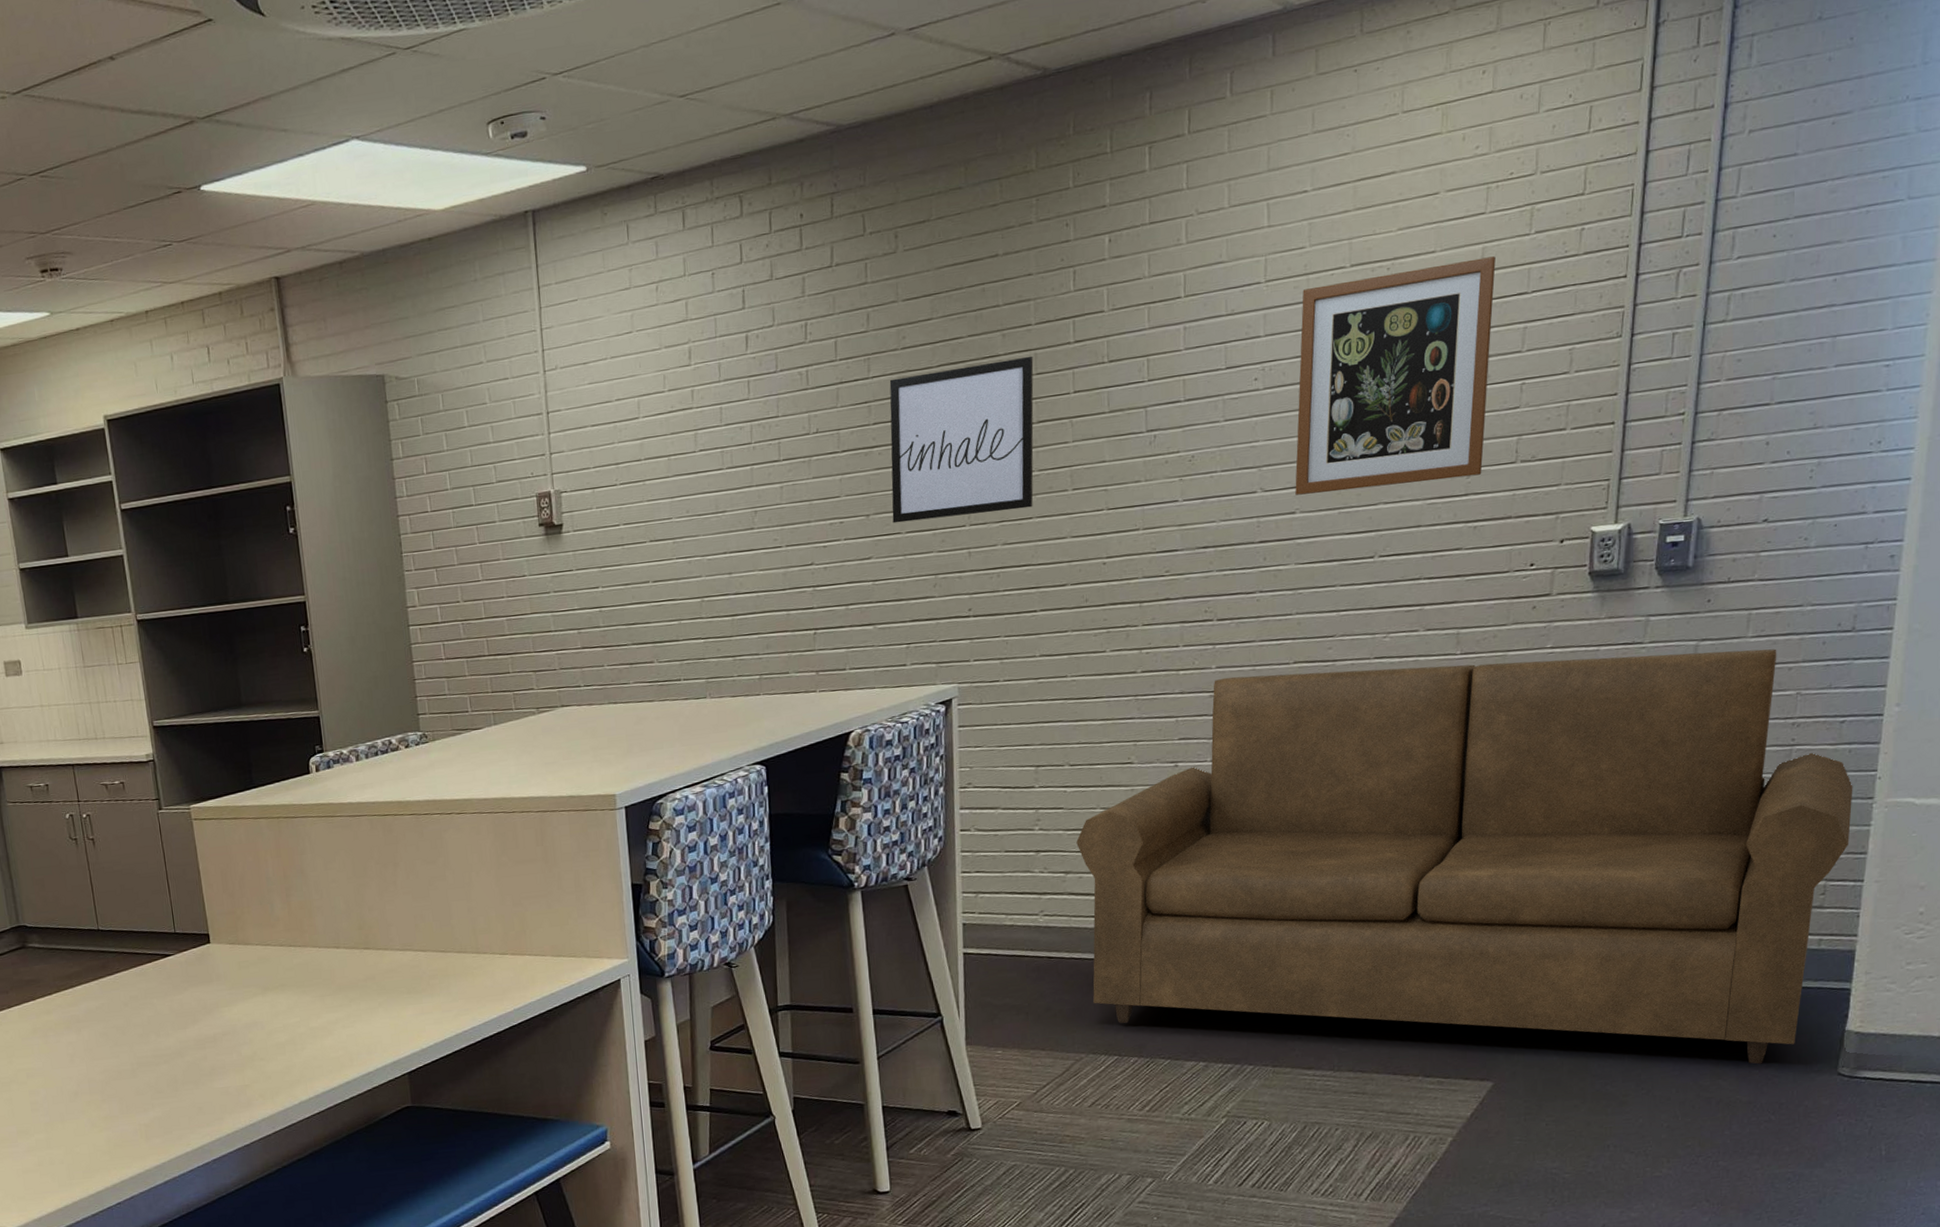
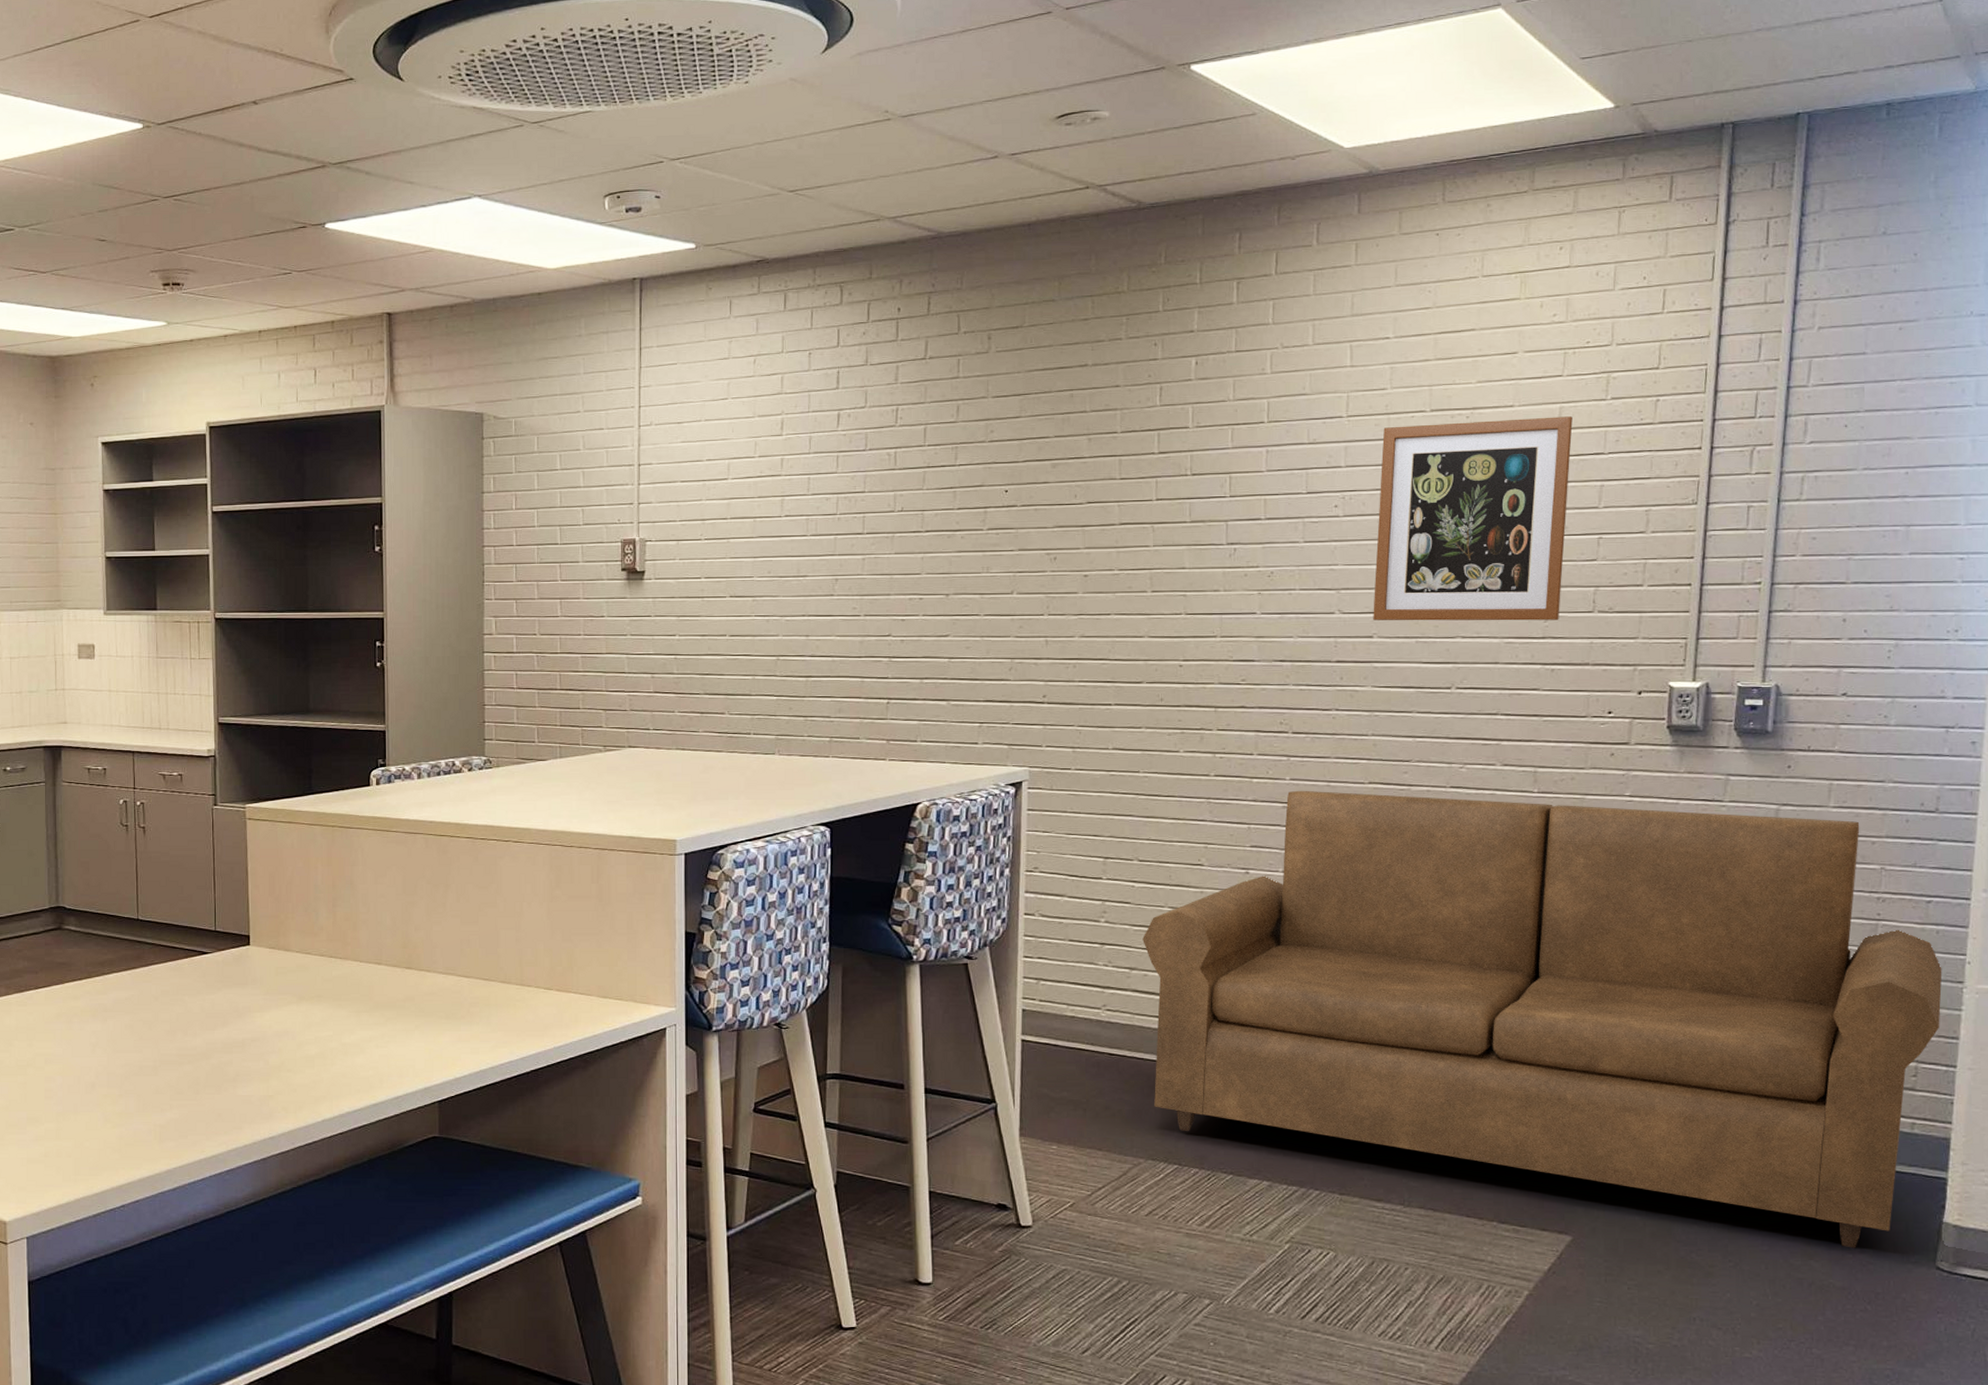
wall art: present [889,356,1034,524] -> none [971,461,1118,605]

